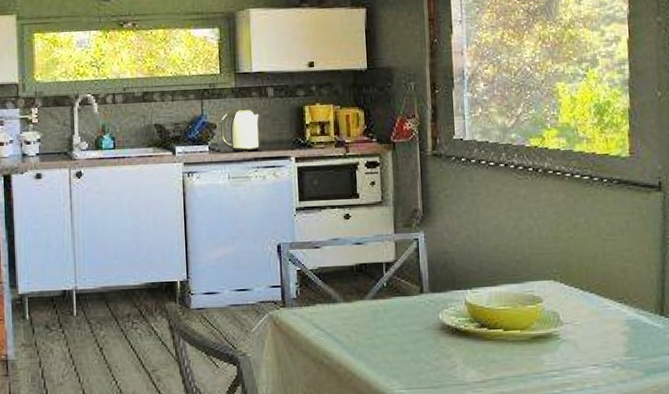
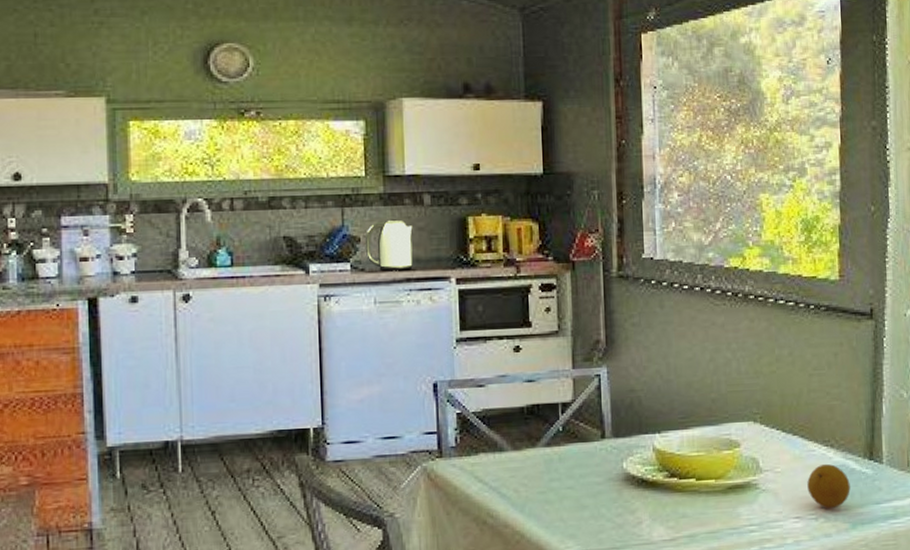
fruit: none [603,318,644,359] -> present [807,463,851,509]

